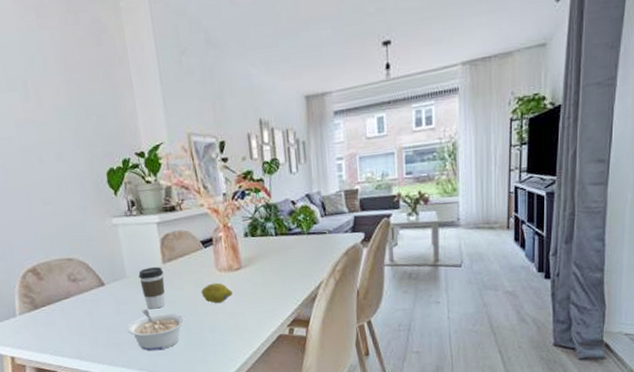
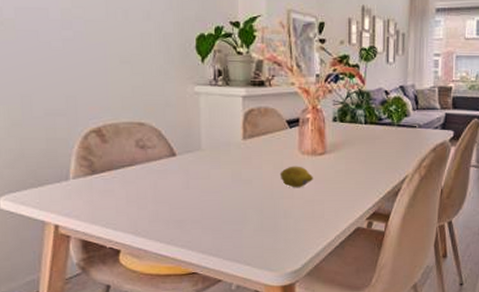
legume: present [127,309,186,351] -> none [194,186,259,233]
coffee cup: present [138,266,166,310] -> none [215,141,243,187]

